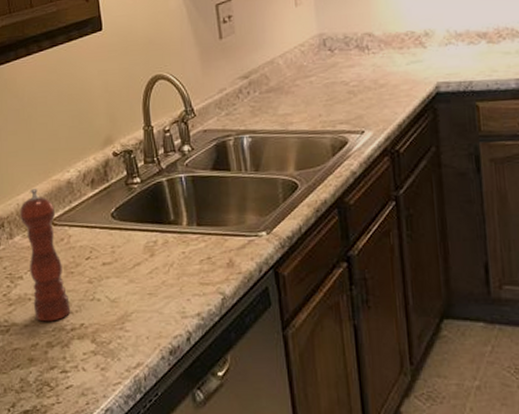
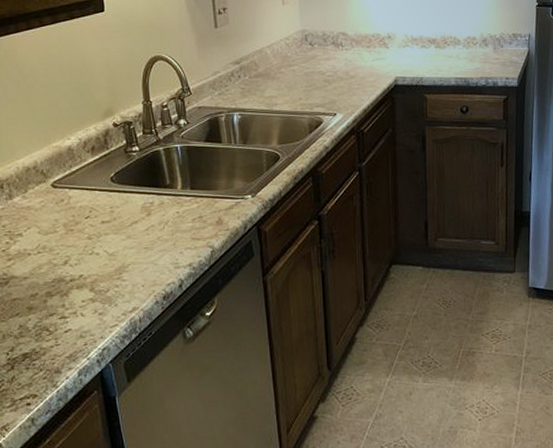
pepper mill: present [20,188,71,322] -> none [20,153,70,274]

